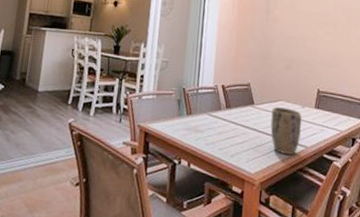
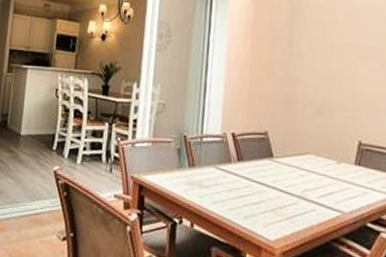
plant pot: present [270,107,302,156] -> none [295,161,337,222]

